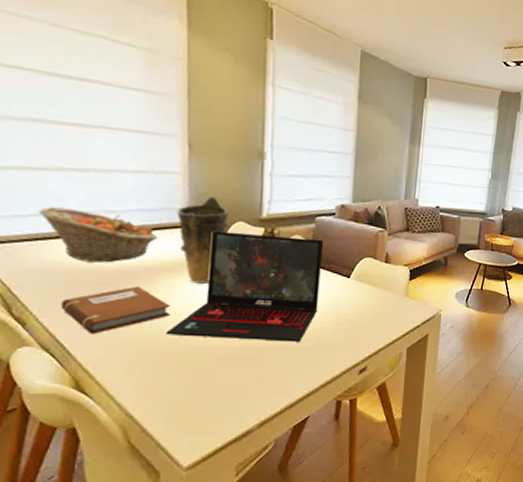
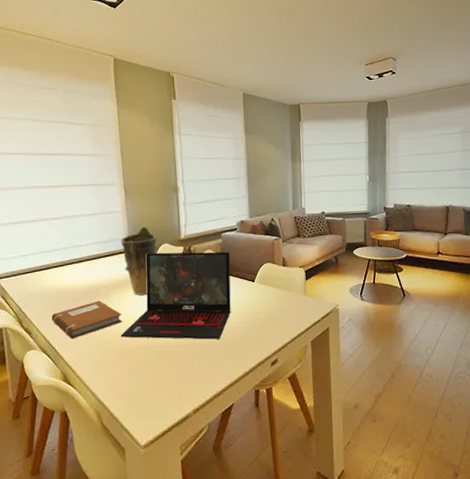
fruit basket: present [39,206,158,263] -> none [34,247,109,285]

